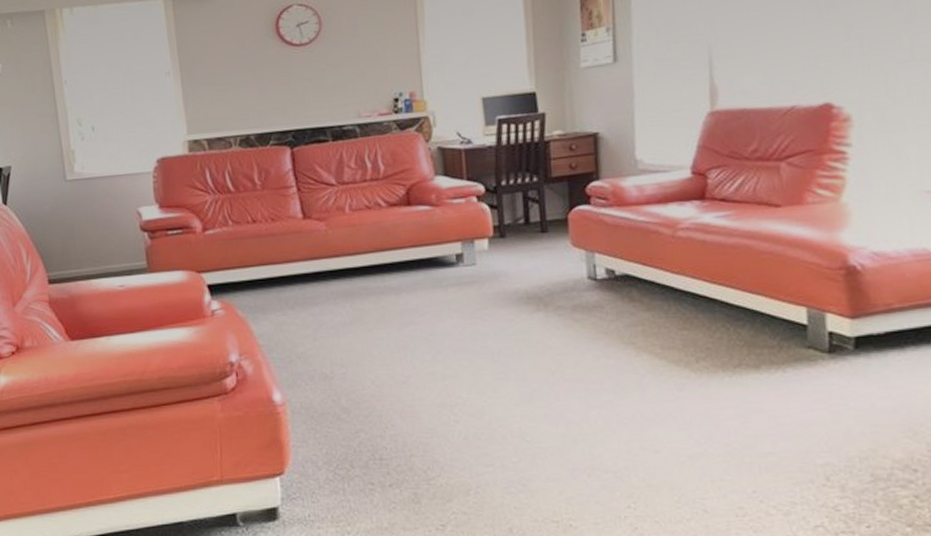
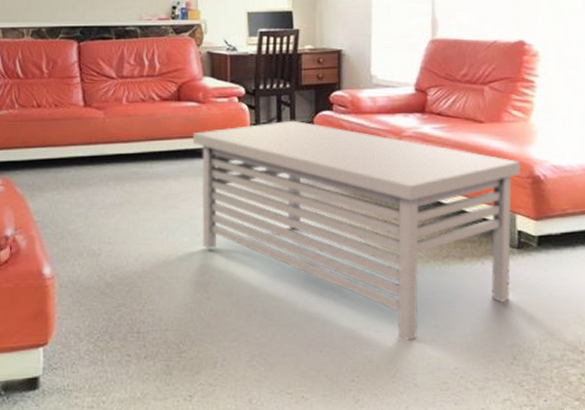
coffee table: none [427,218,831,462] -> present [193,120,521,341]

